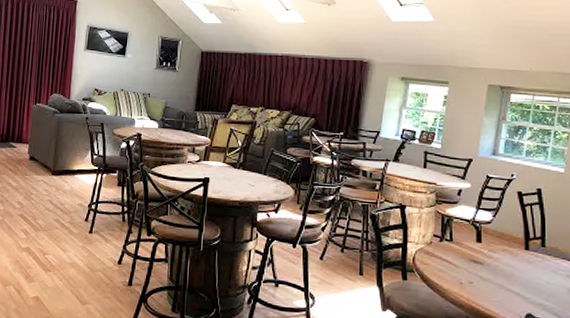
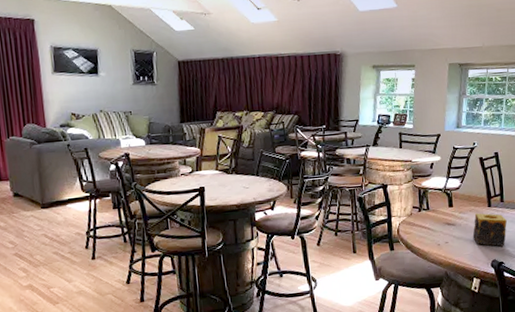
candle: none [503,255,549,300] -> present [472,213,508,247]

